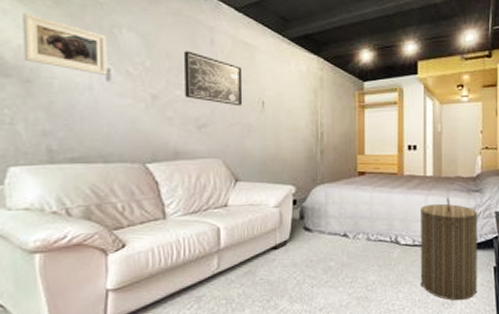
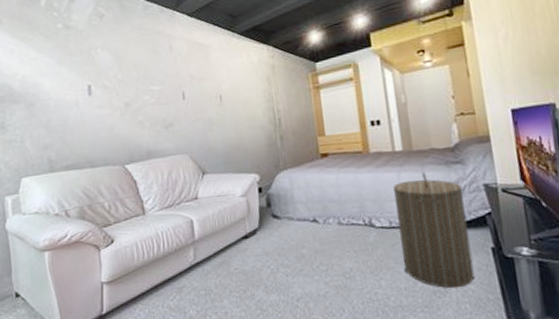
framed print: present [23,12,108,75] -> none [24,49,89,92]
wall art: present [184,51,243,106] -> none [148,59,203,104]

